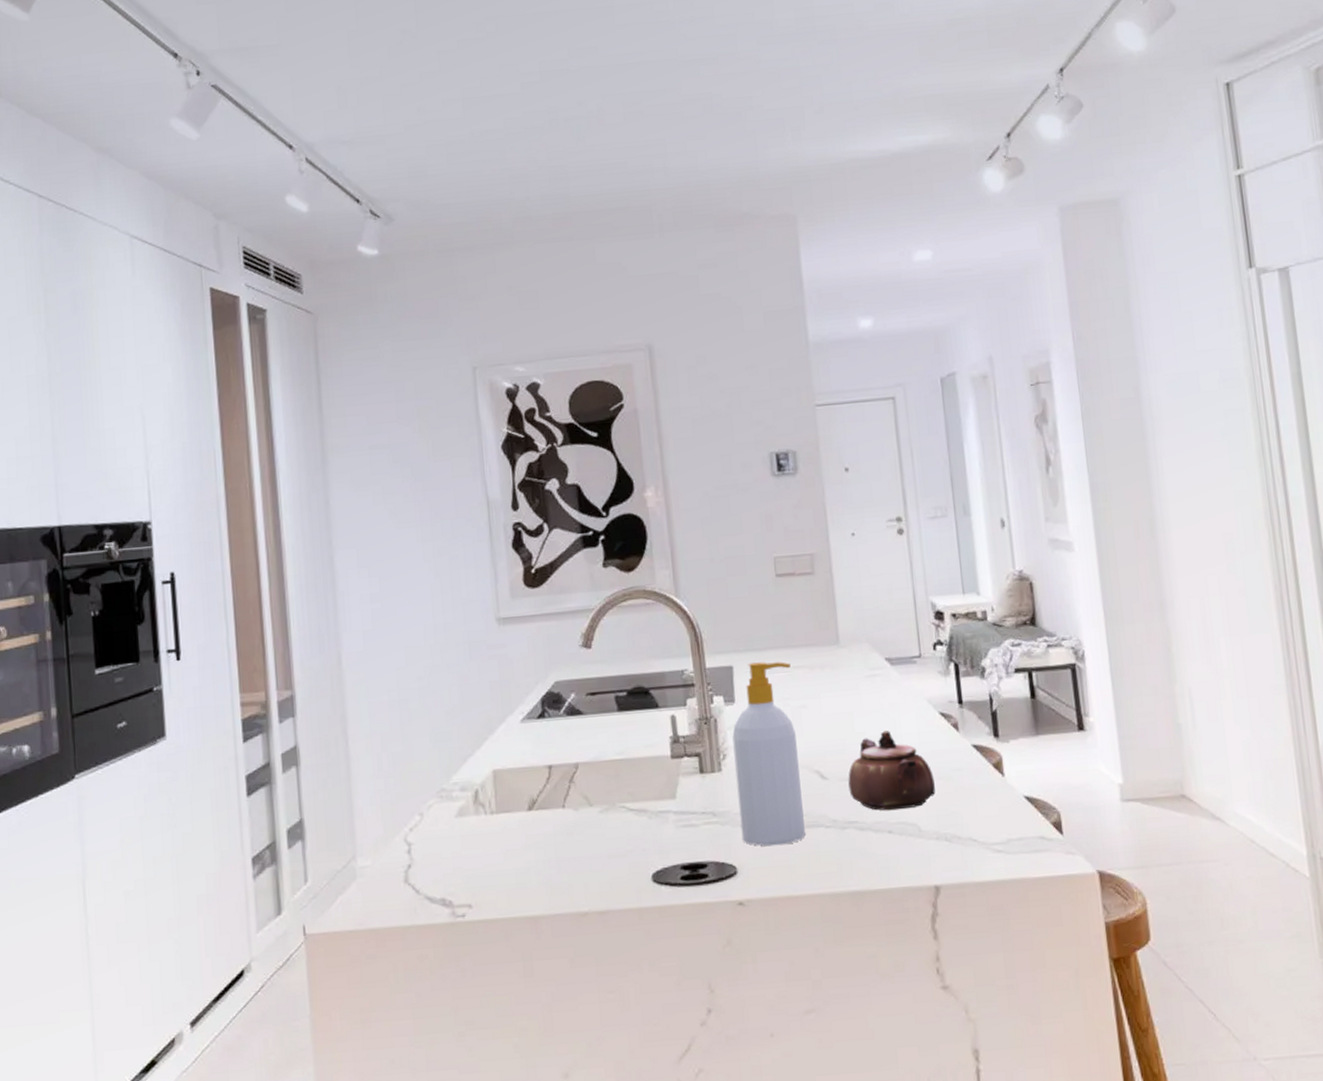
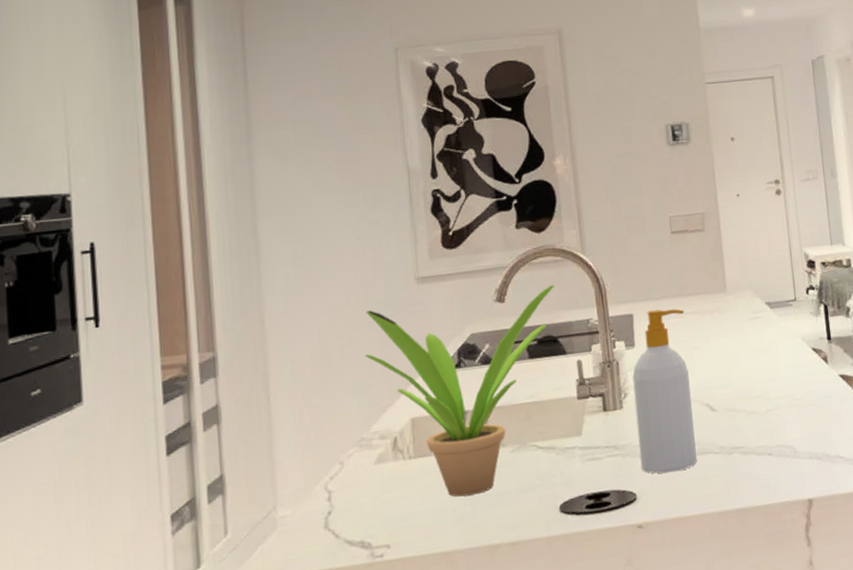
potted plant: none [444,630,646,858] -> present [365,284,555,497]
teapot: present [848,731,936,811] -> none [734,366,809,436]

